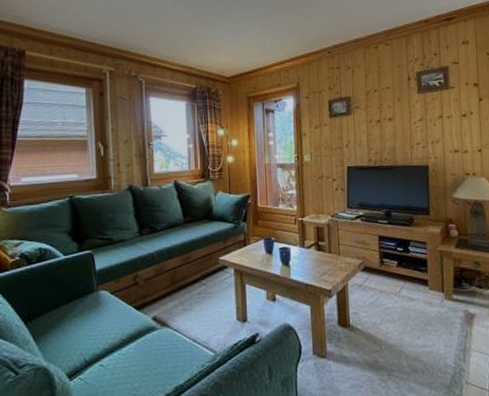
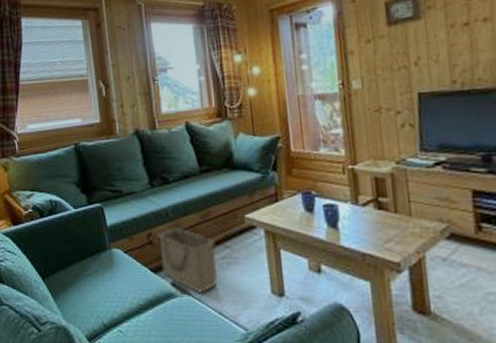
basket: none [143,269,193,325] -> present [157,226,217,293]

